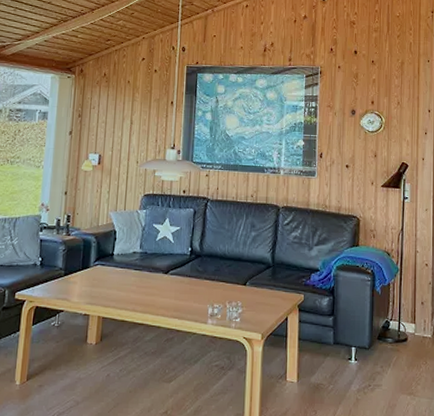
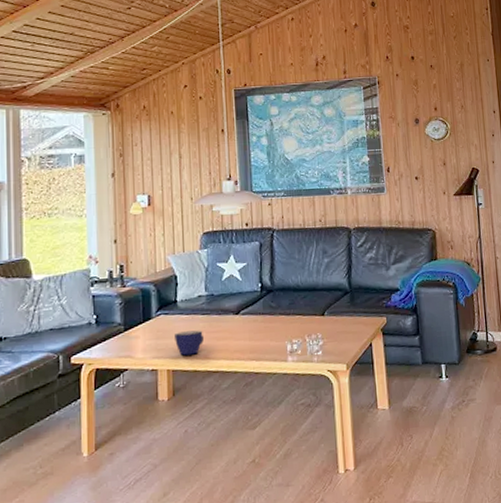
cup: none [108,283,134,306] -> present [175,330,203,356]

